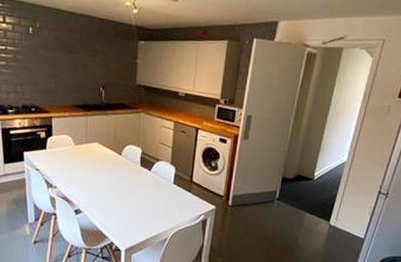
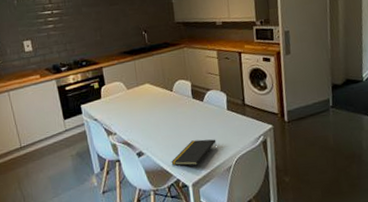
notepad: none [108,207,157,232] -> present [171,139,217,166]

